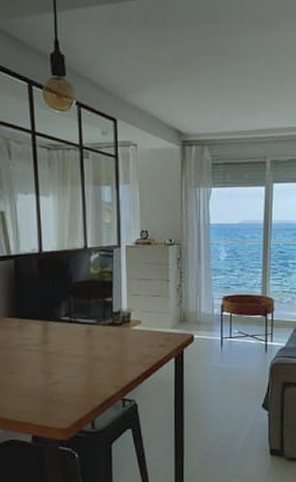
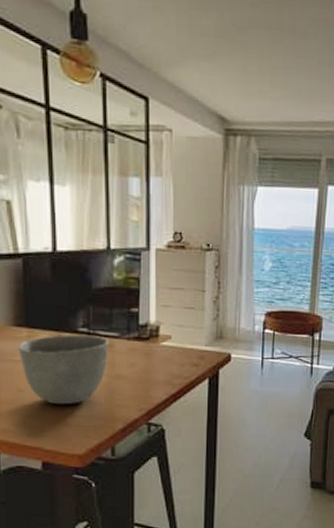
bowl: none [11,322,88,385] -> present [18,334,110,405]

